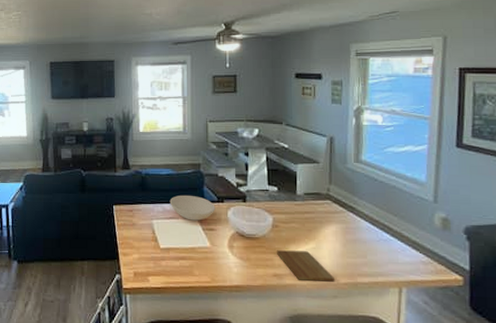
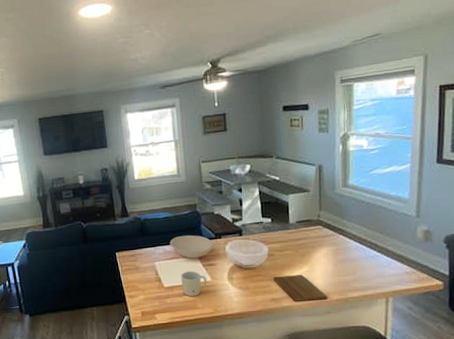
mug: none [179,233,206,262] -> present [181,271,208,297]

